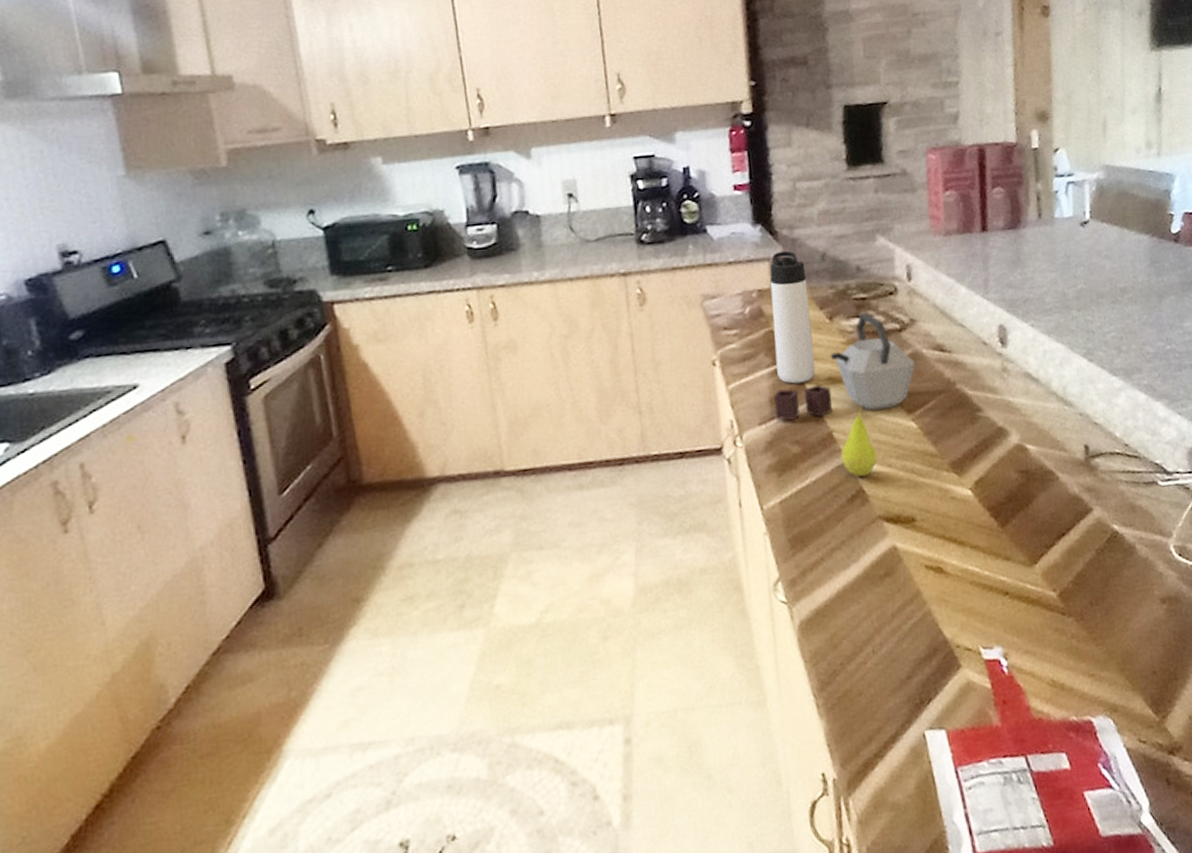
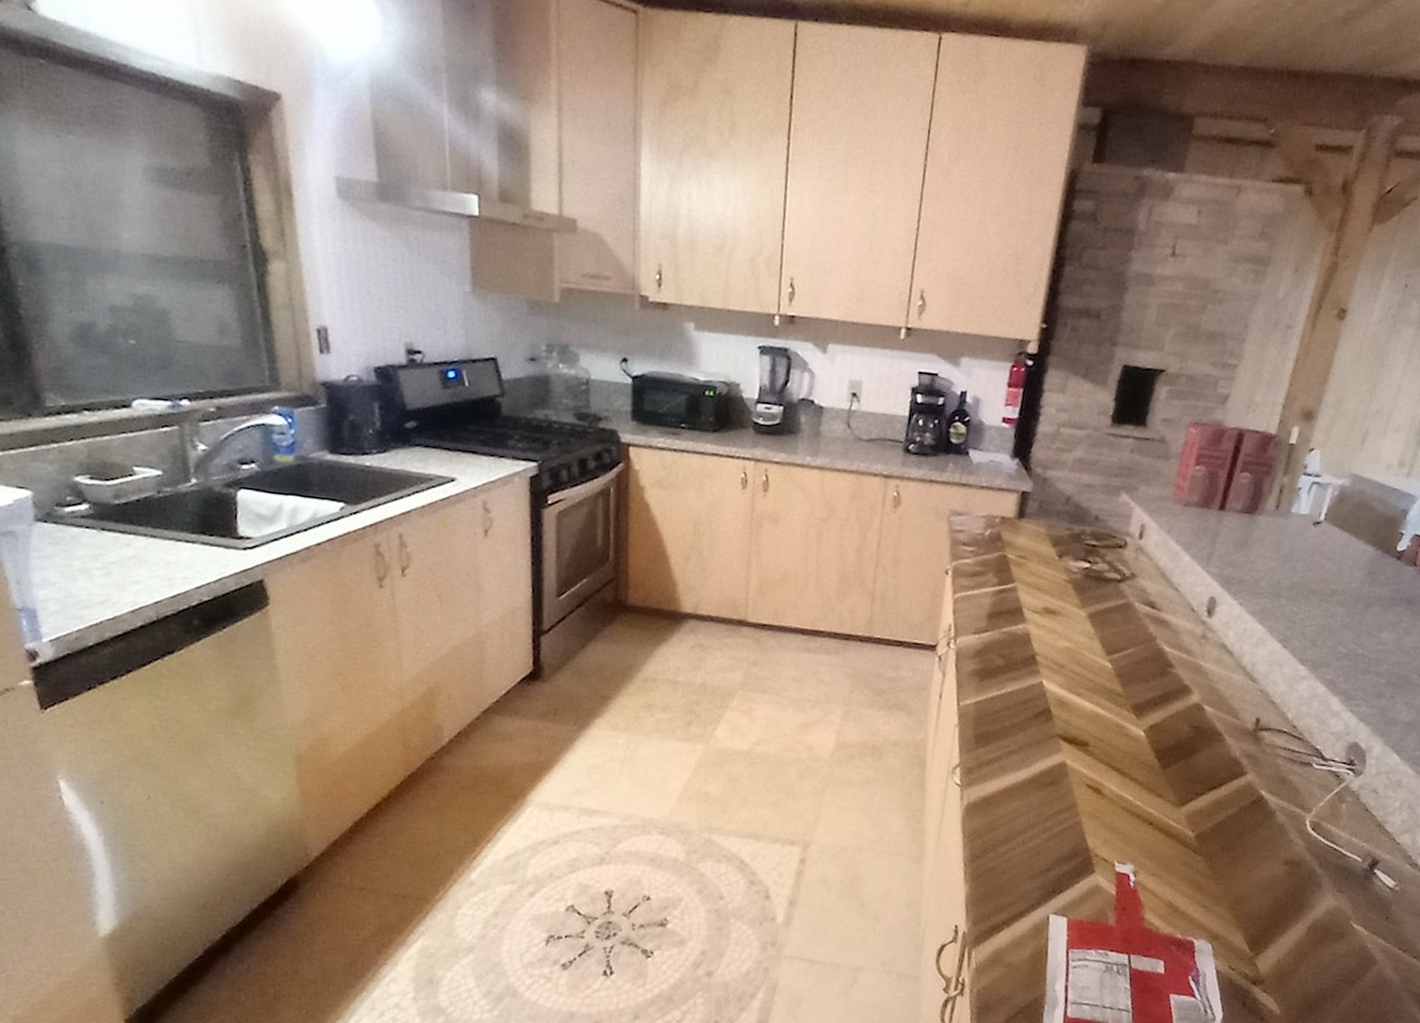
thermos bottle: present [769,251,816,384] -> none [1000,487,1050,607]
kettle: present [773,312,915,421] -> none [989,557,1126,647]
fruit: present [841,404,878,477] -> none [1038,637,1070,699]

